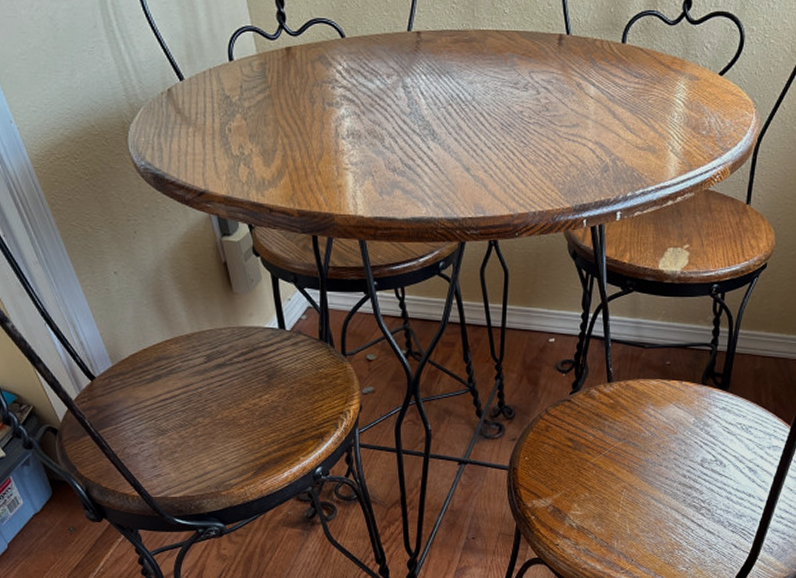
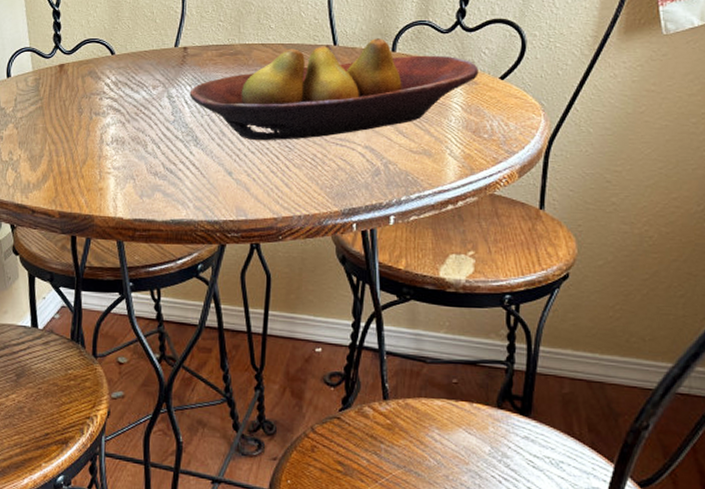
fruit bowl: none [425,28,701,135] -> present [189,38,479,140]

